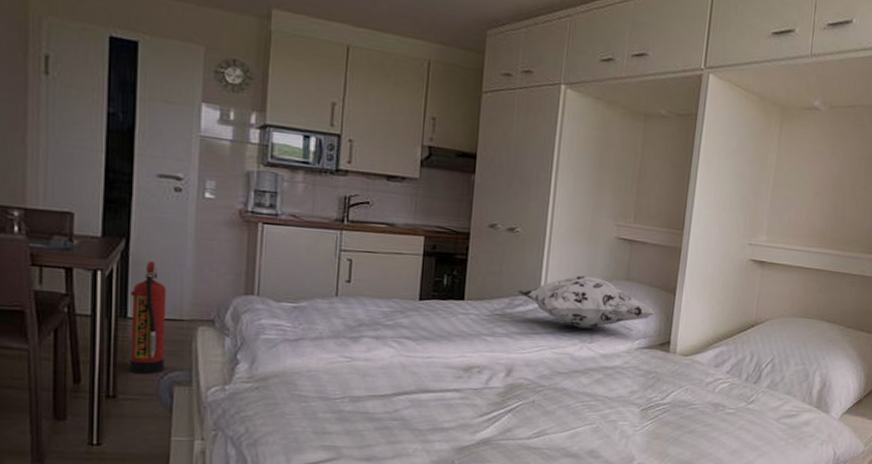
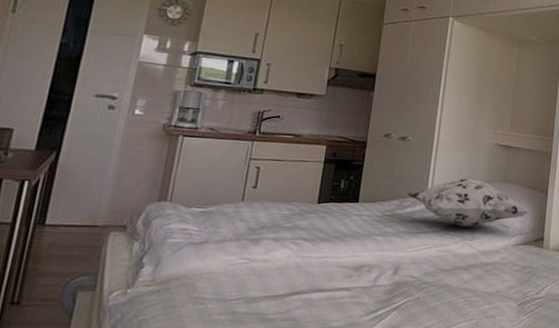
fire extinguisher: present [130,261,167,374] -> none [38,172,87,280]

